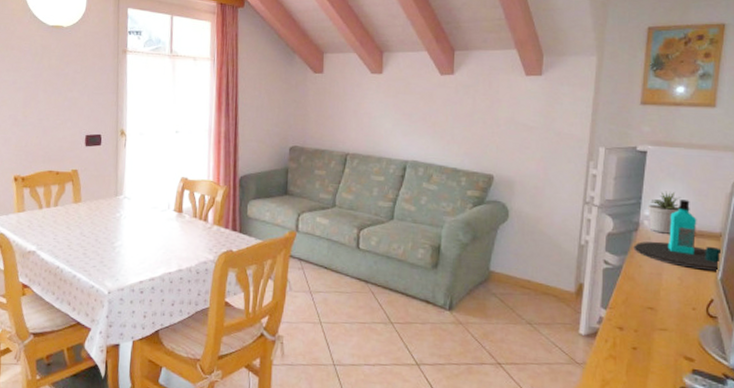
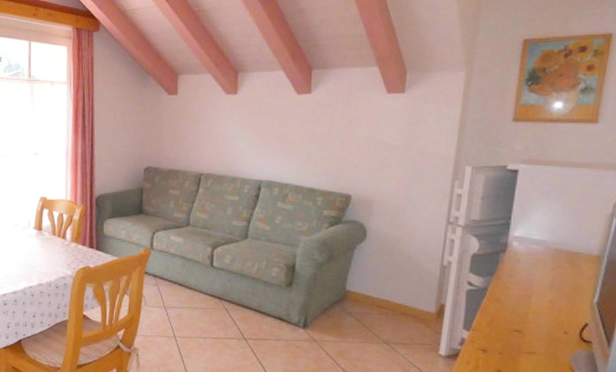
bottle: present [634,199,723,271] -> none [500,220,601,295]
potted plant: present [648,191,681,234] -> none [517,211,555,256]

